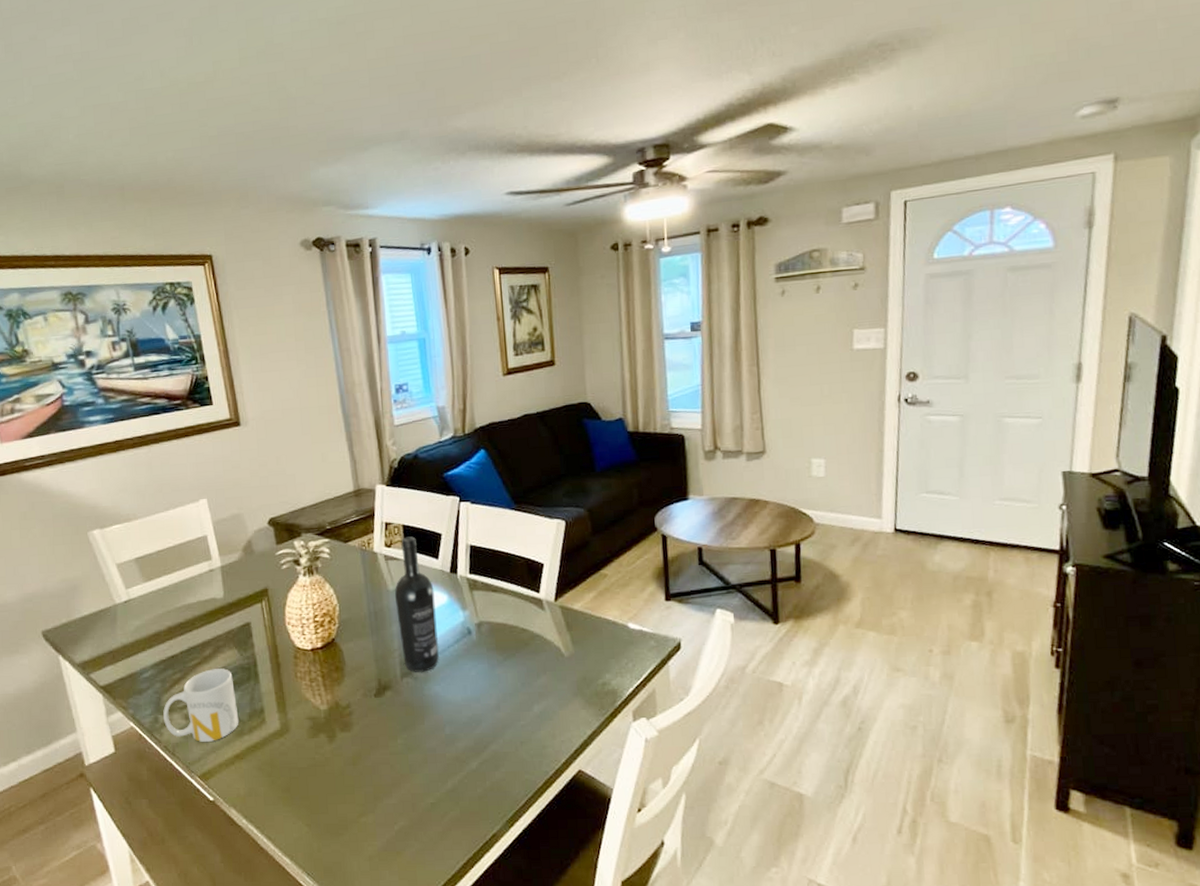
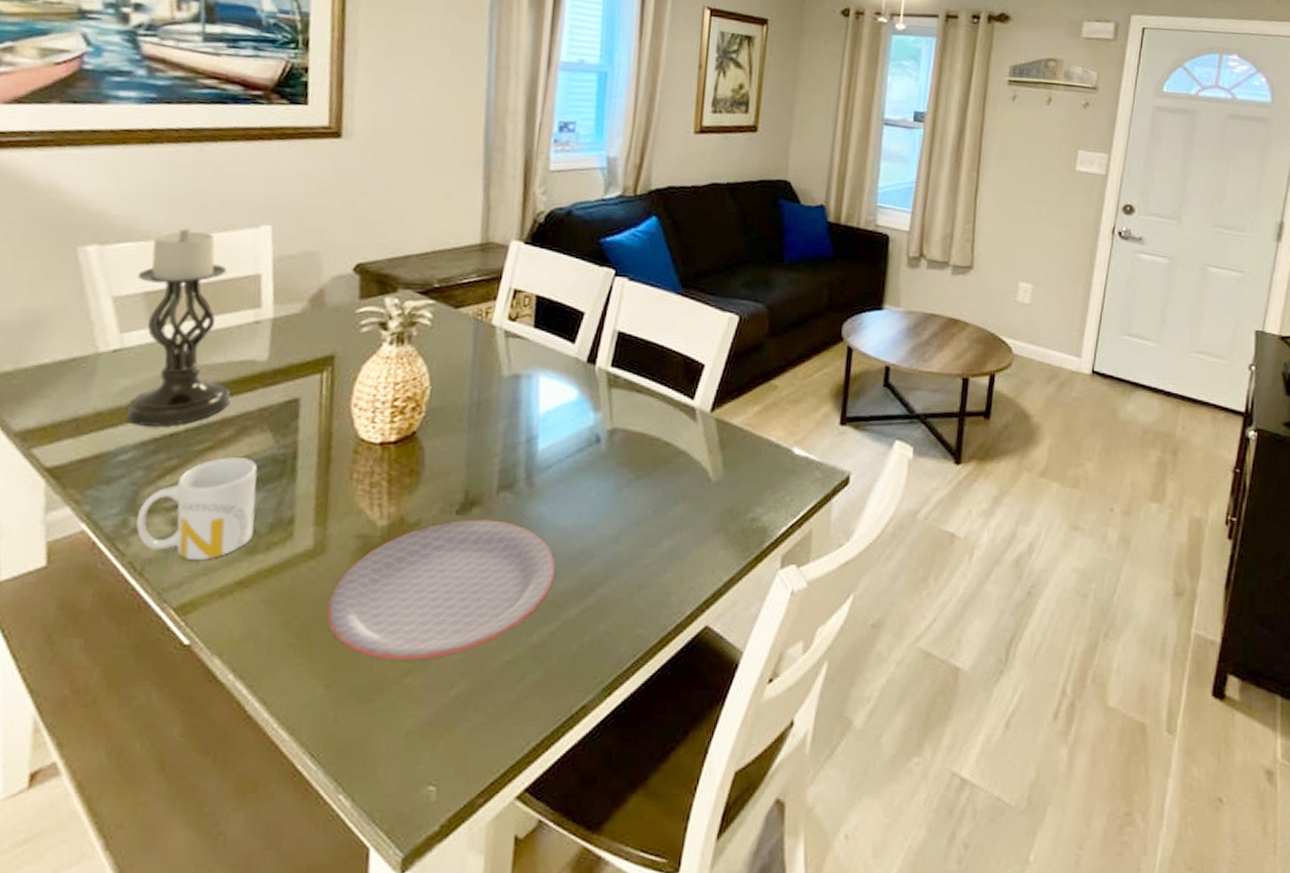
candle holder: none [128,509,205,653] -> present [125,228,231,427]
plate: none [298,699,456,806] -> present [326,519,556,661]
wine bottle: present [394,536,439,672] -> none [505,310,562,486]

